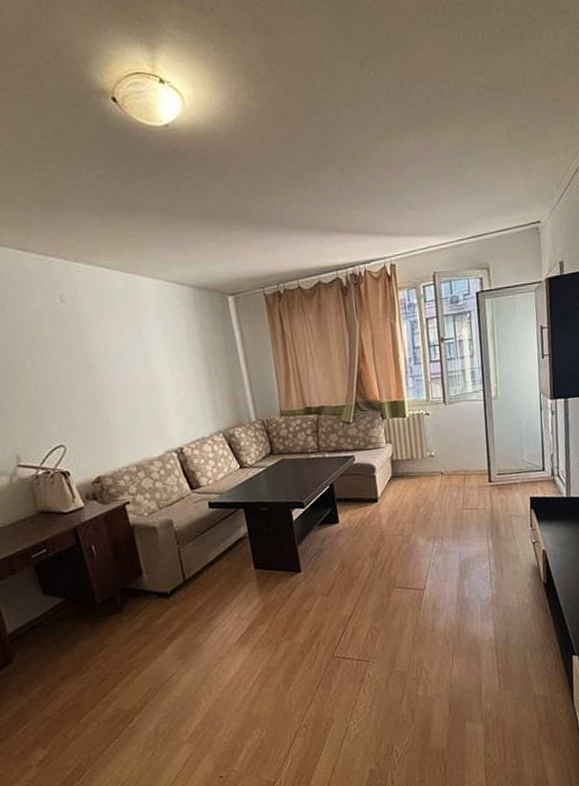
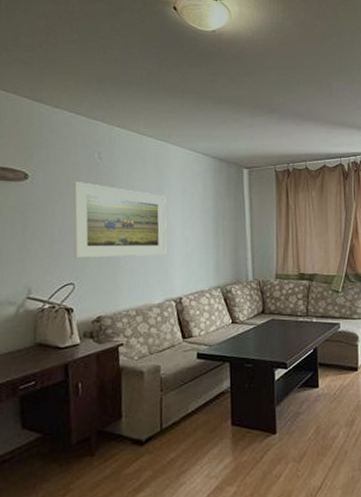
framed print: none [38,331,158,418] -> present [73,182,167,258]

